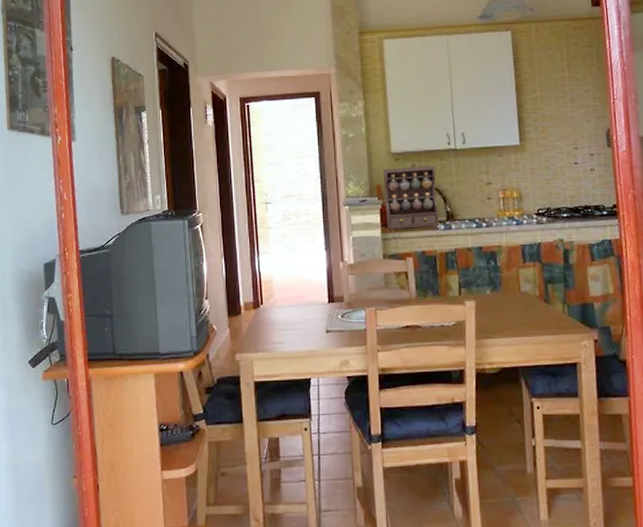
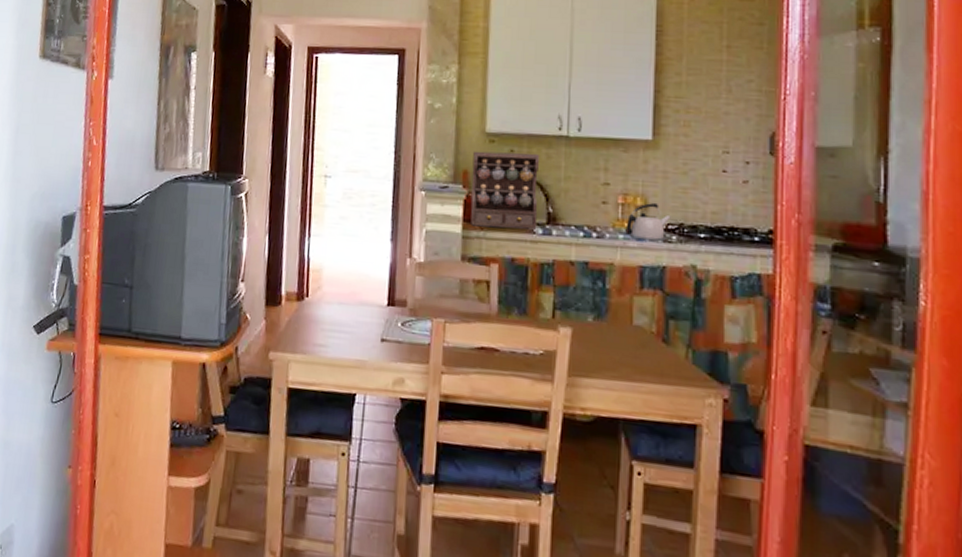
kettle: none [507,194,540,225] -> present [625,203,671,242]

